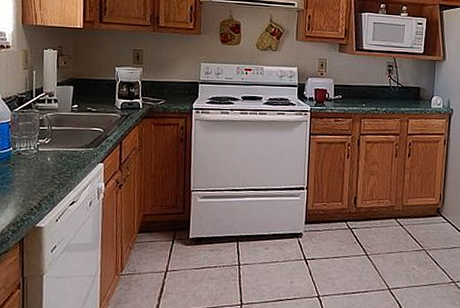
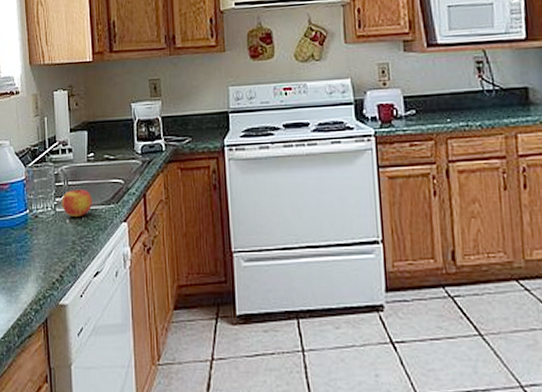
apple: none [44,133,74,156] -> present [61,188,93,217]

